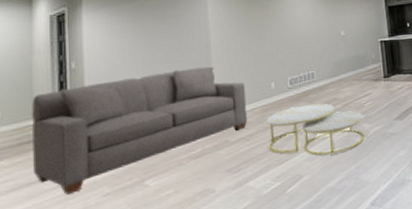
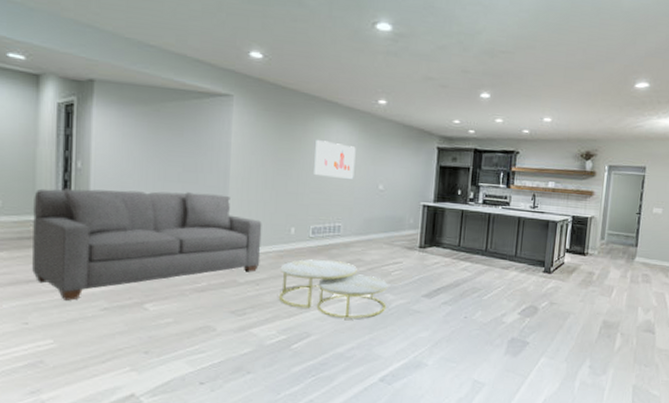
wall art: none [282,4,319,34] -> present [314,140,356,179]

